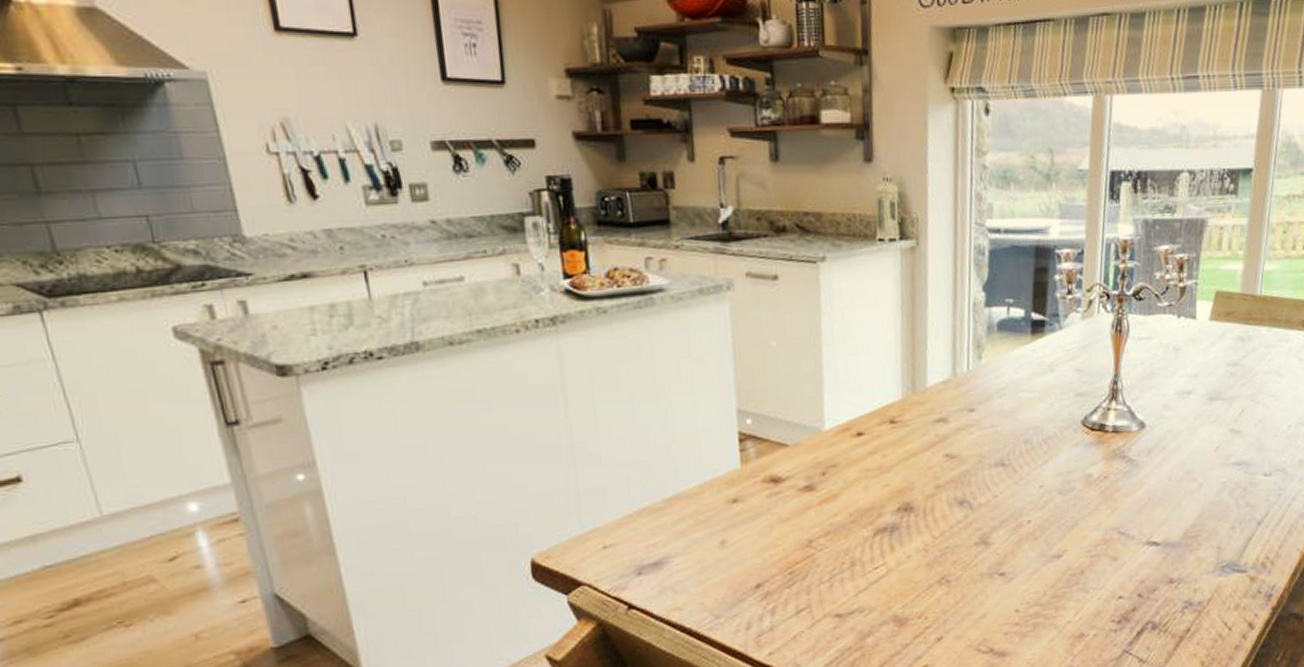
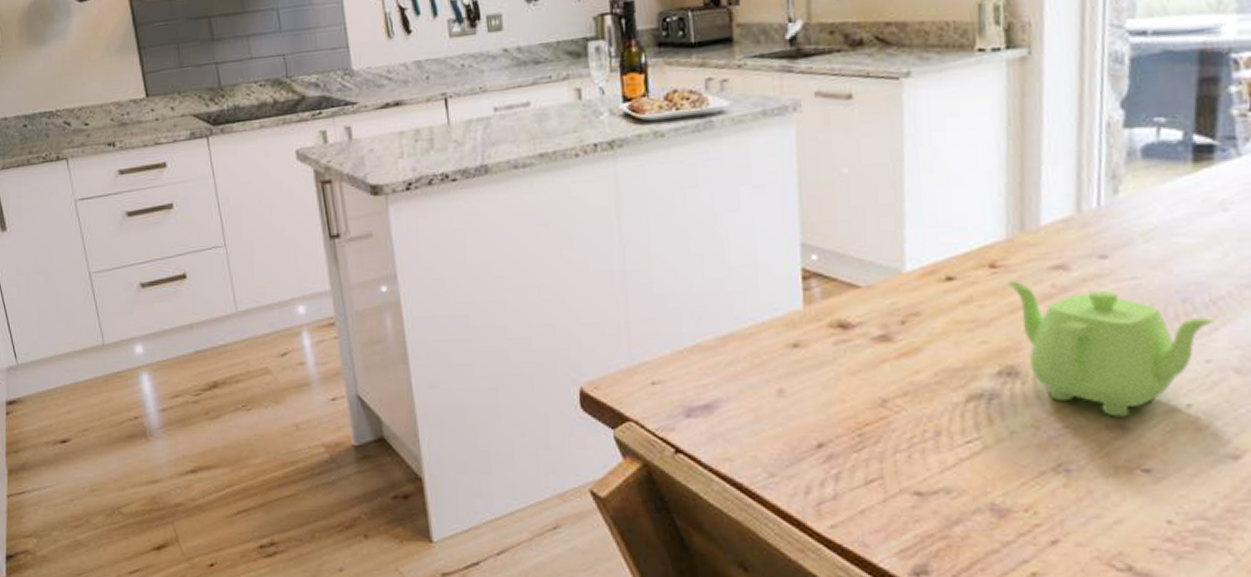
teapot: none [904,432,1045,536] -> present [1008,280,1214,417]

